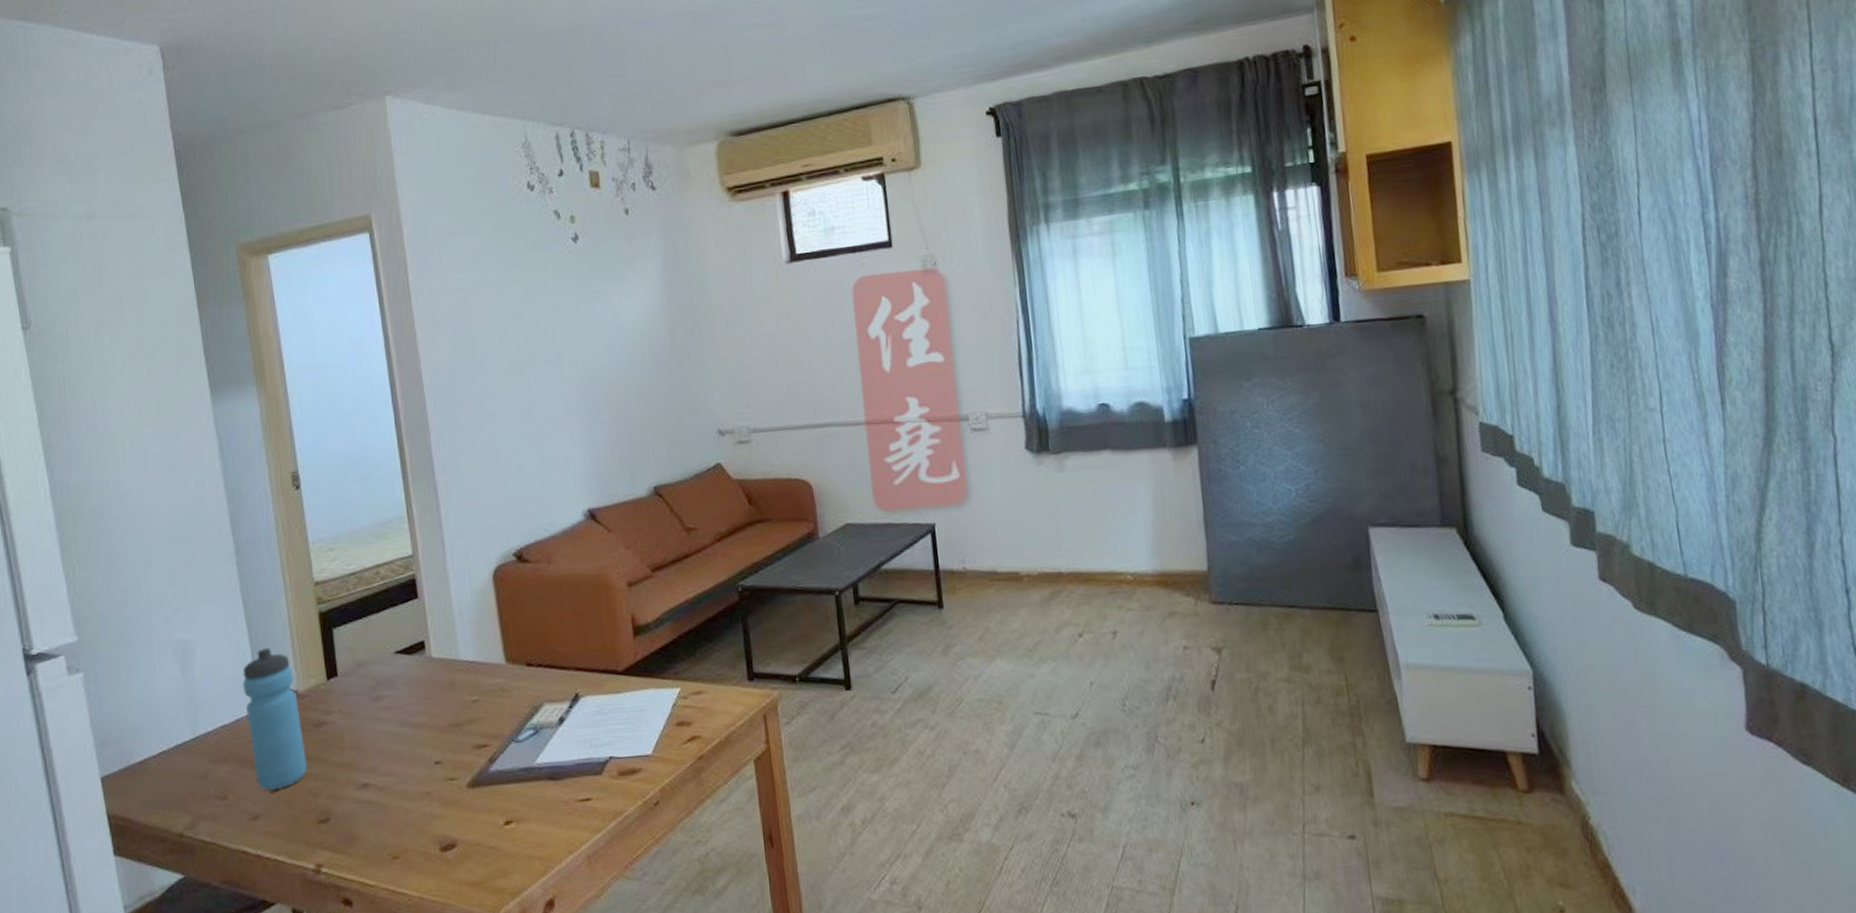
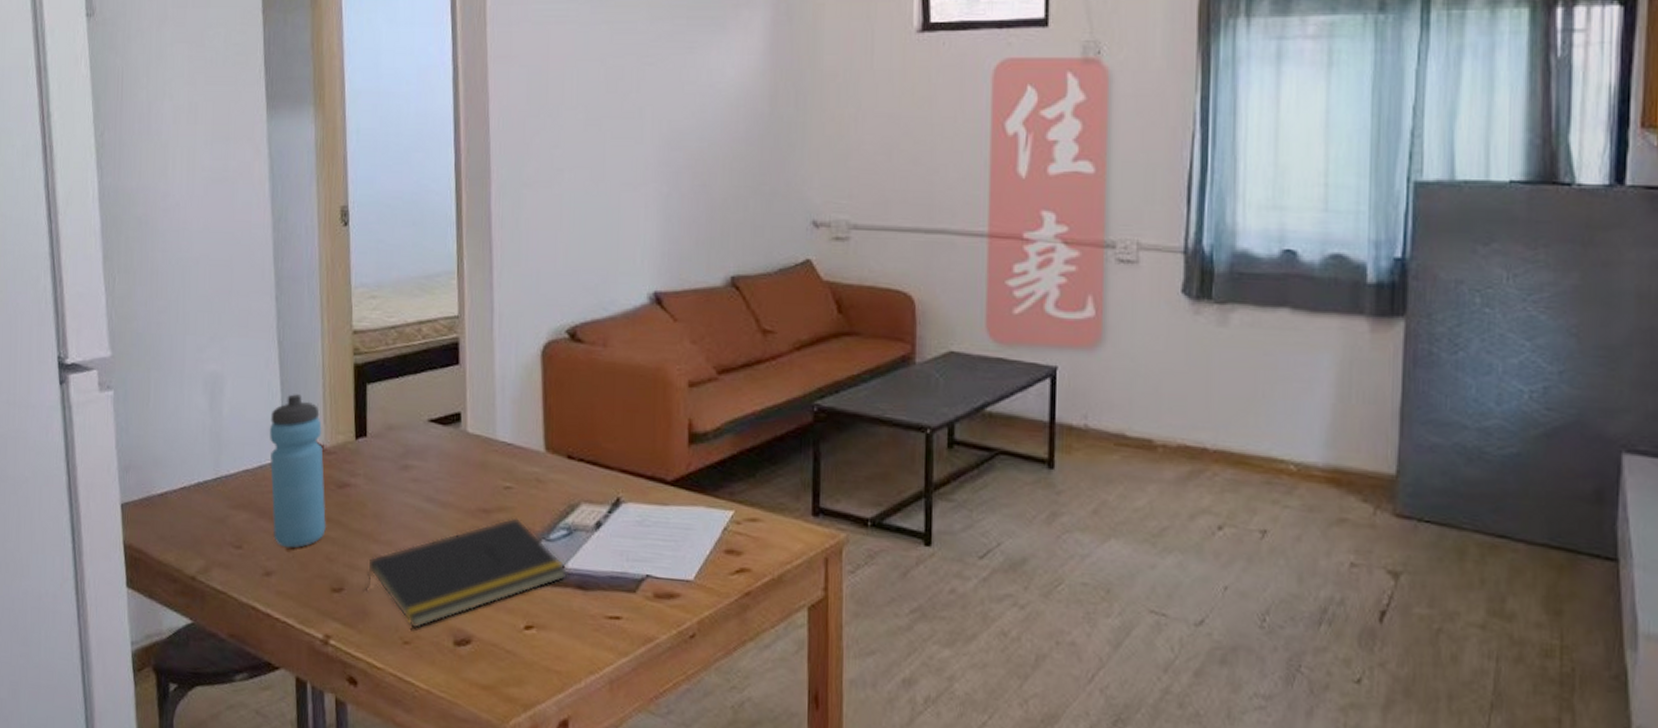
notepad: none [351,726,538,843] -> present [366,517,567,629]

